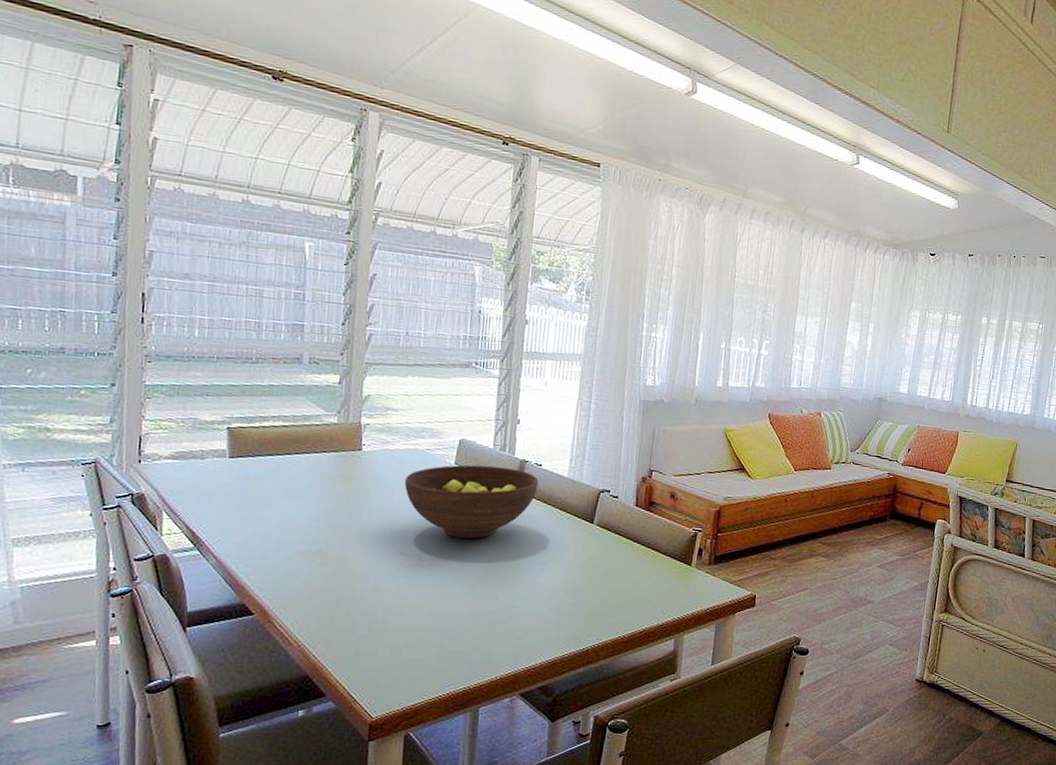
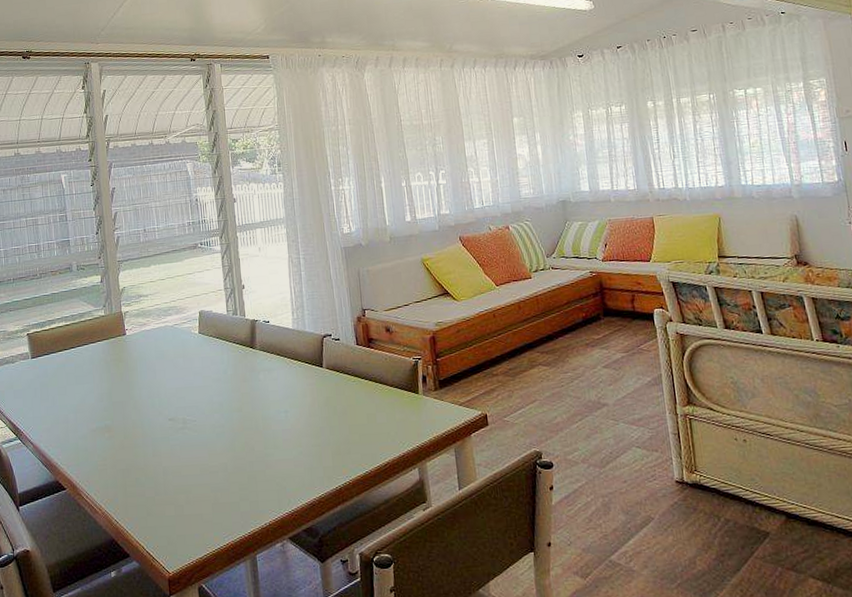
fruit bowl: present [404,465,539,539] -> none [162,329,270,399]

